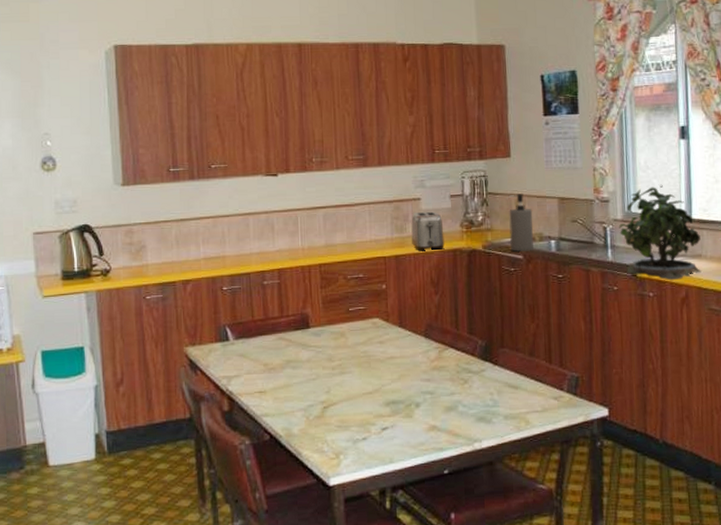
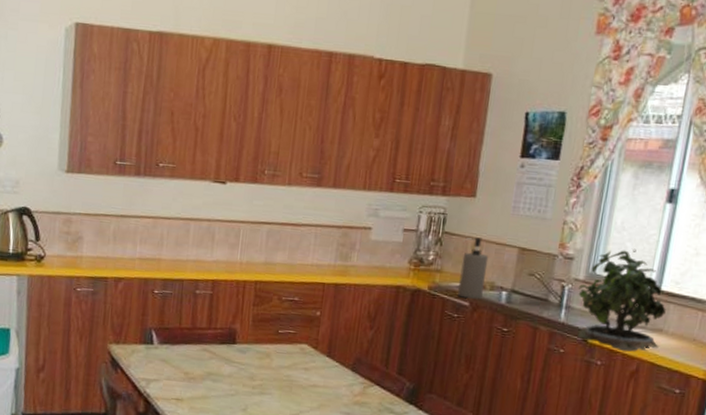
toaster: present [411,211,445,251] -> none [354,241,391,284]

